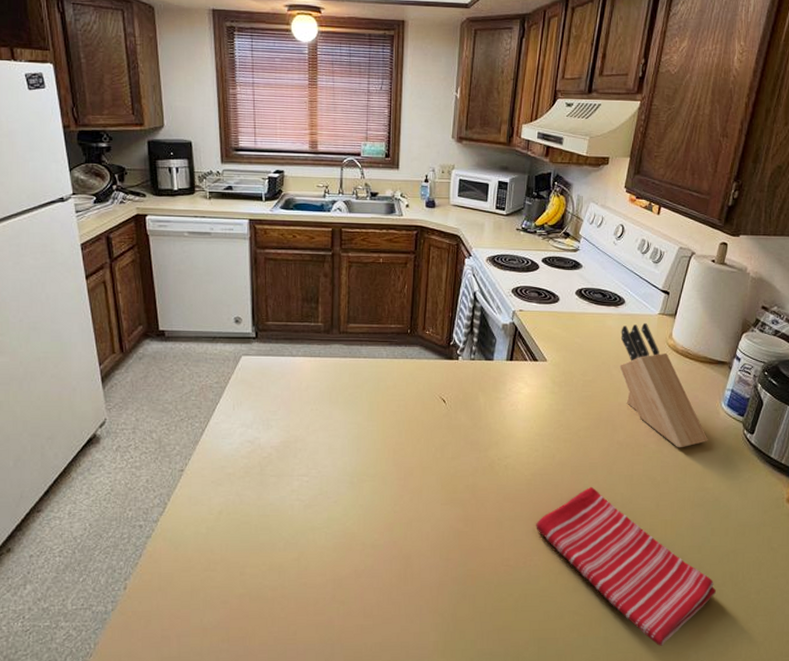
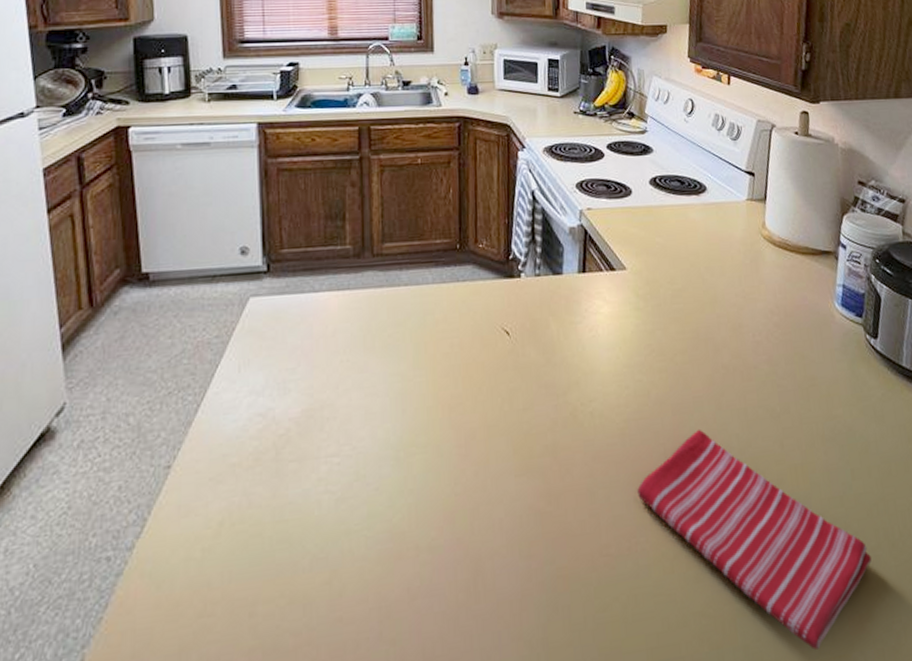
knife block: present [619,322,708,448] -> none [707,211,827,366]

